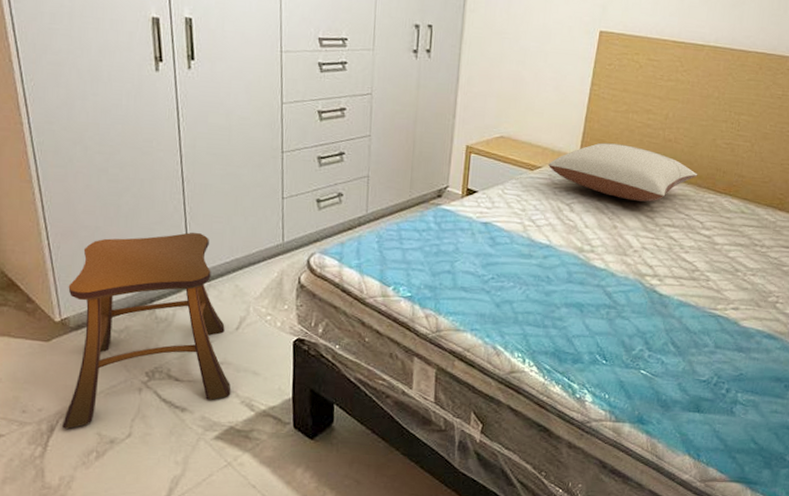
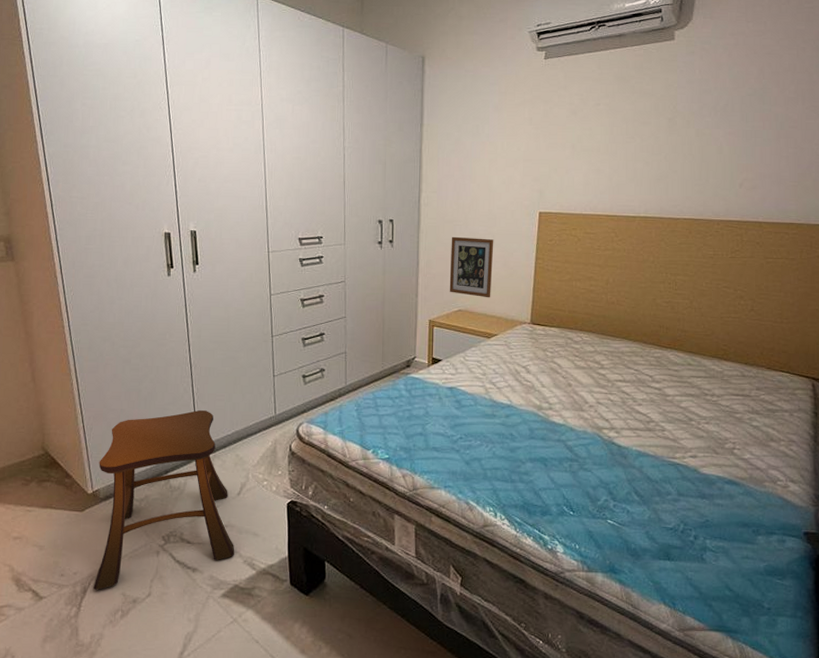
picture frame: none [491,51,547,126] -> present [449,236,494,298]
pillow: present [547,142,698,202] -> none [503,309,642,360]

